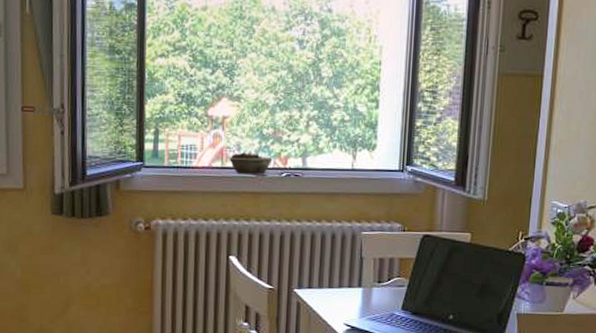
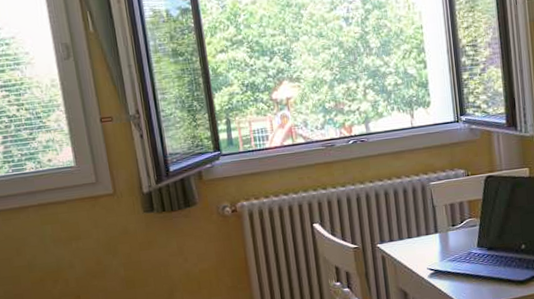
succulent planter: present [229,151,273,176] -> none [298,126,338,149]

